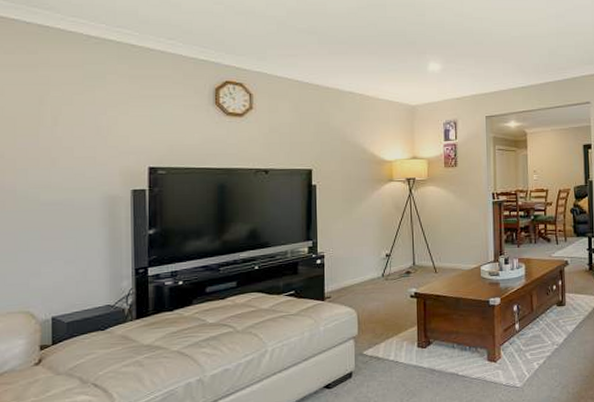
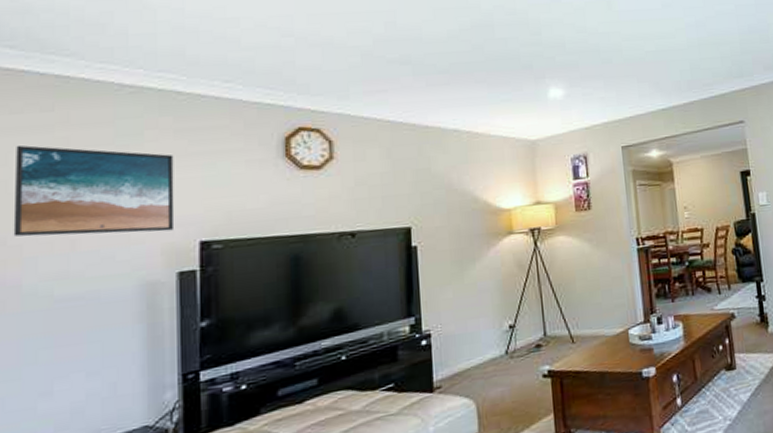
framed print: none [9,79,130,157] -> present [13,145,175,237]

